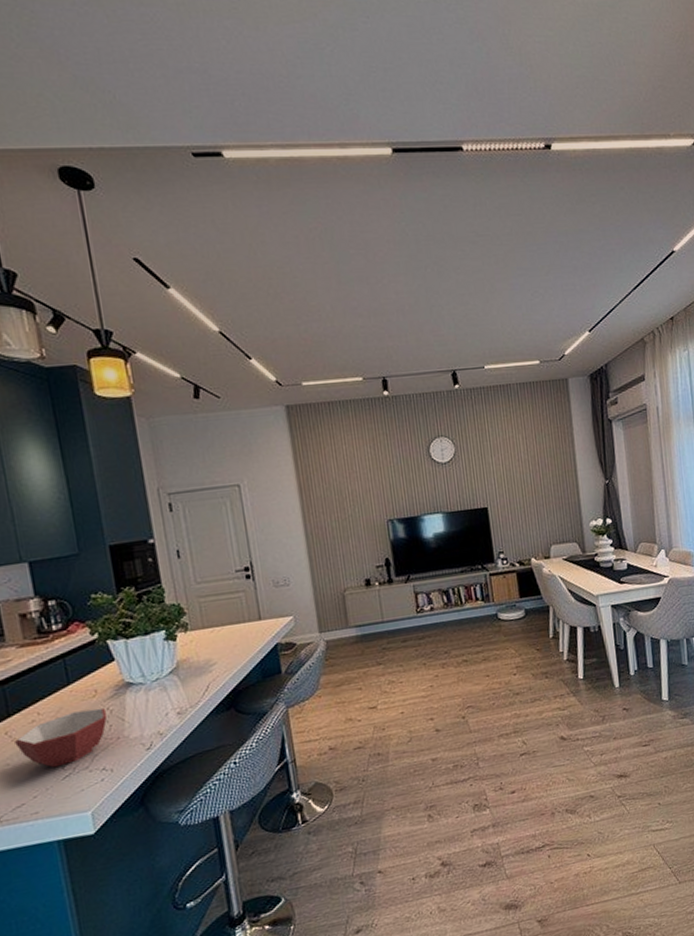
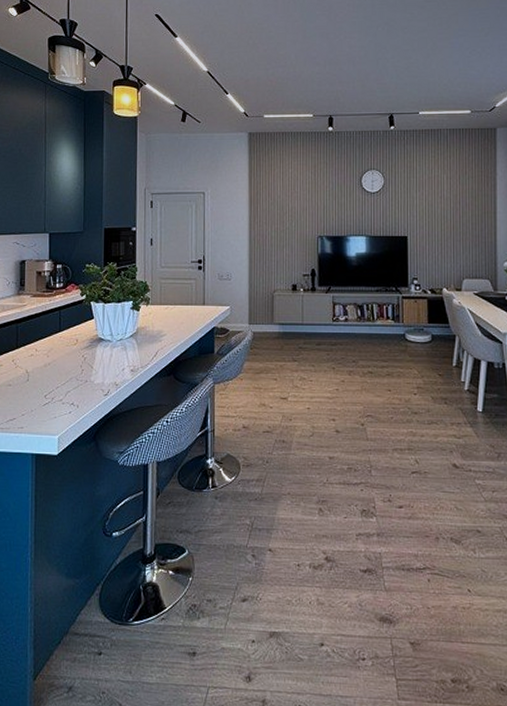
bowl: present [15,707,108,768] -> none [17,354,82,395]

